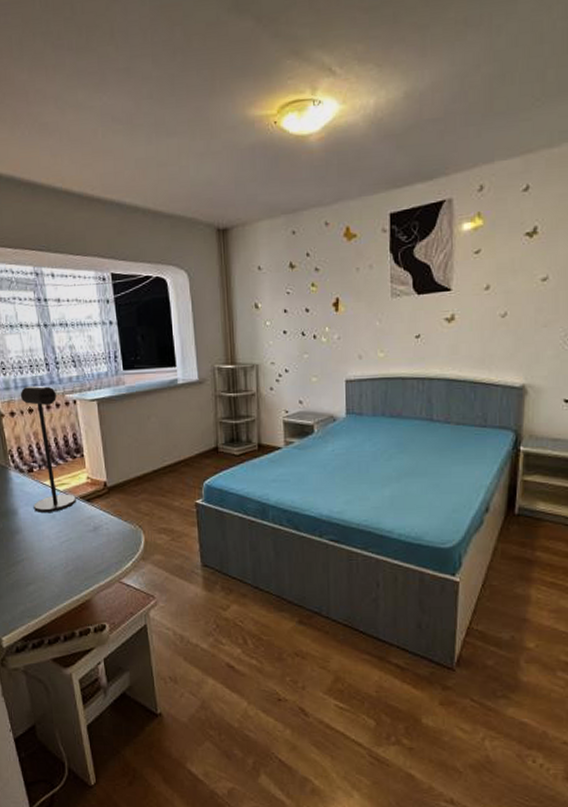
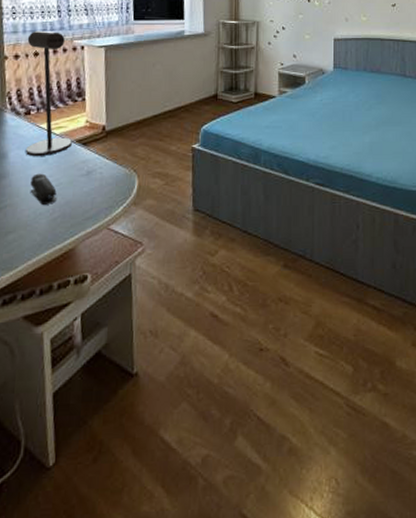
stapler: none [42,529,69,559] -> present [30,173,58,205]

